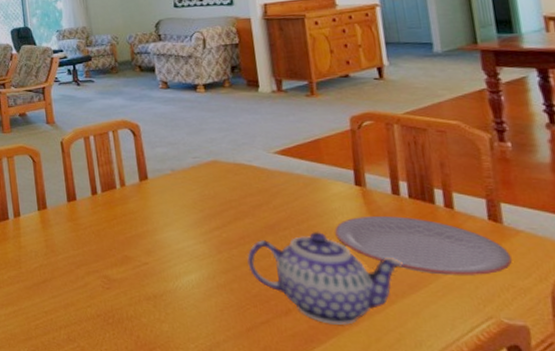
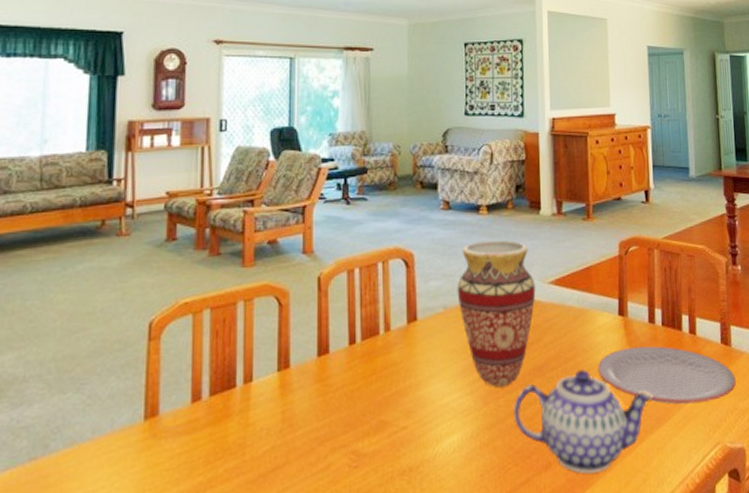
vase: none [181,114,261,239] -> present [457,240,536,387]

